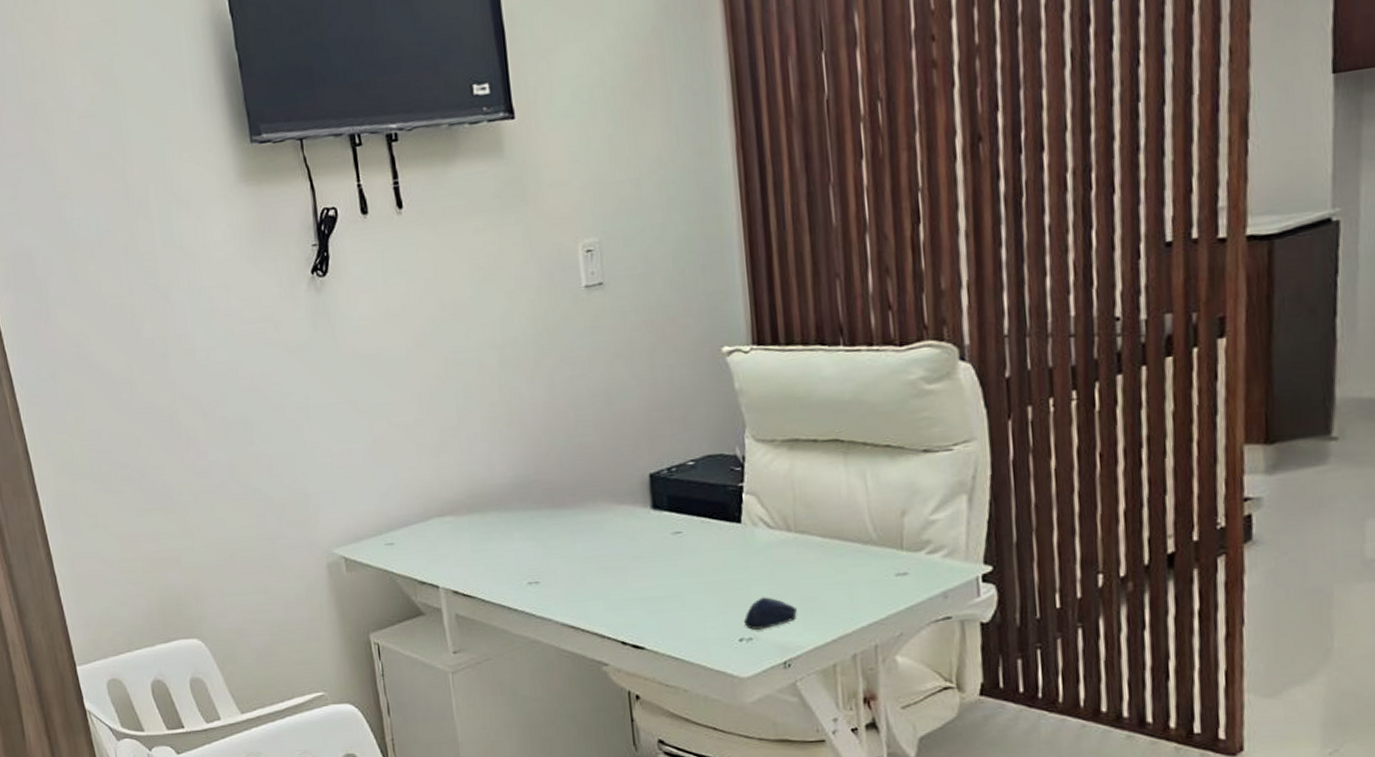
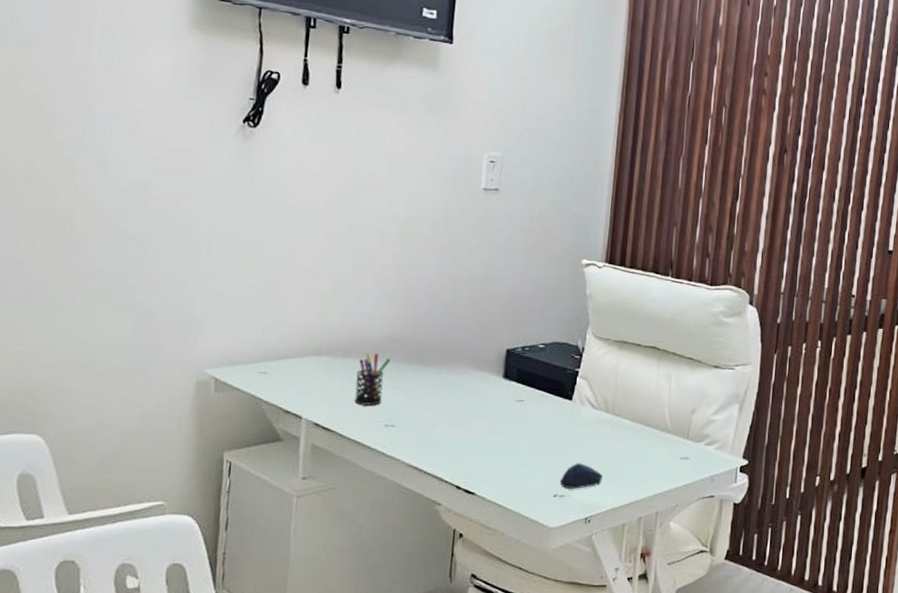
pen holder: none [485,503,520,564] -> present [354,352,390,406]

